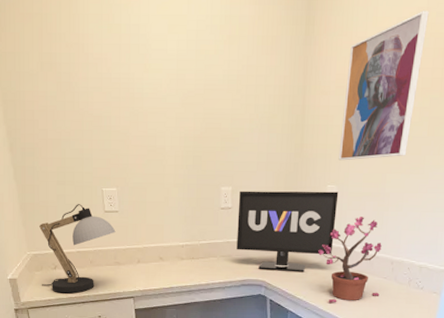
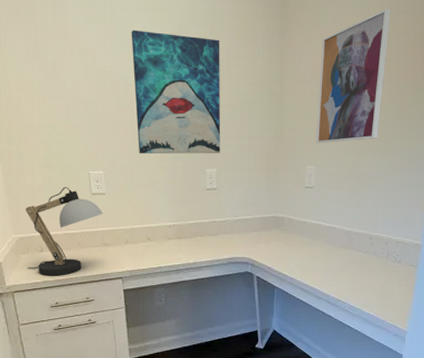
wall art: none [147,38,240,172] -> present [131,29,221,154]
monitor: present [236,190,339,273] -> none [223,172,318,249]
potted plant: present [318,217,382,303] -> none [301,195,361,278]

